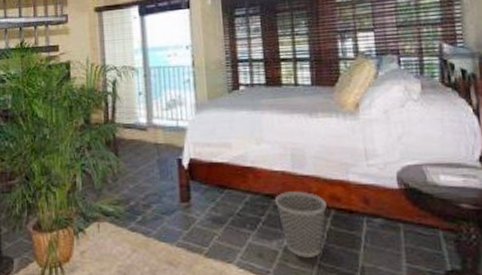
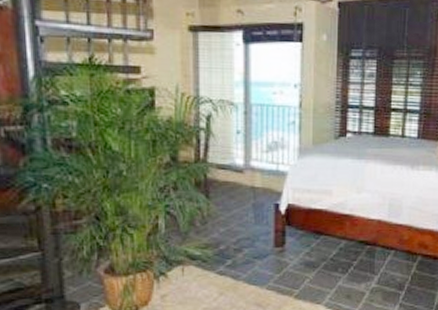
wastebasket: present [274,191,327,258] -> none [367,239,415,298]

